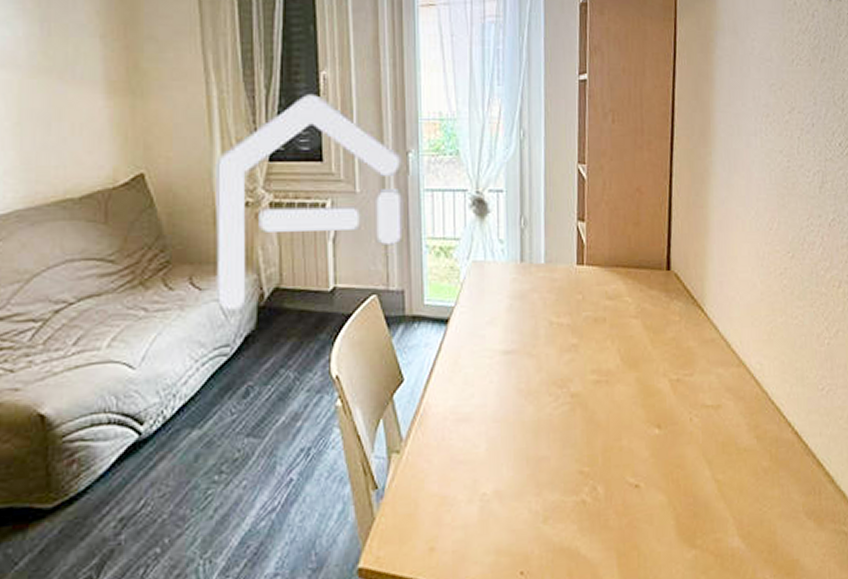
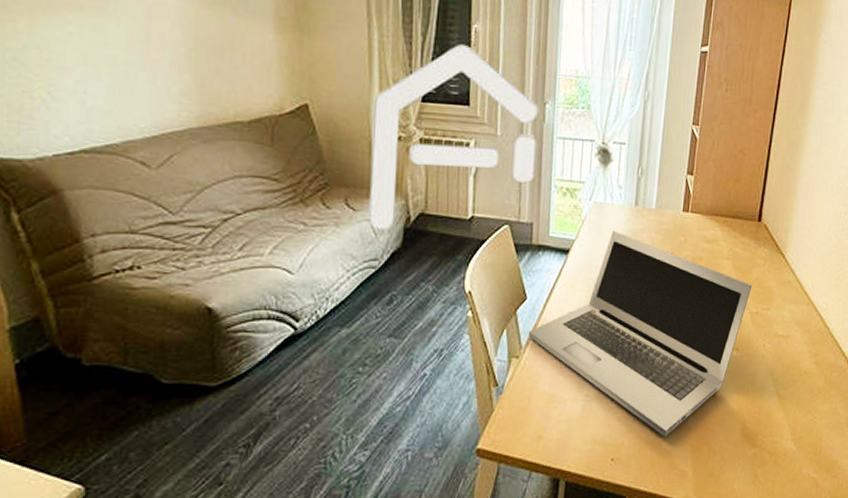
laptop: none [409,292,669,541] -> present [528,230,752,437]

